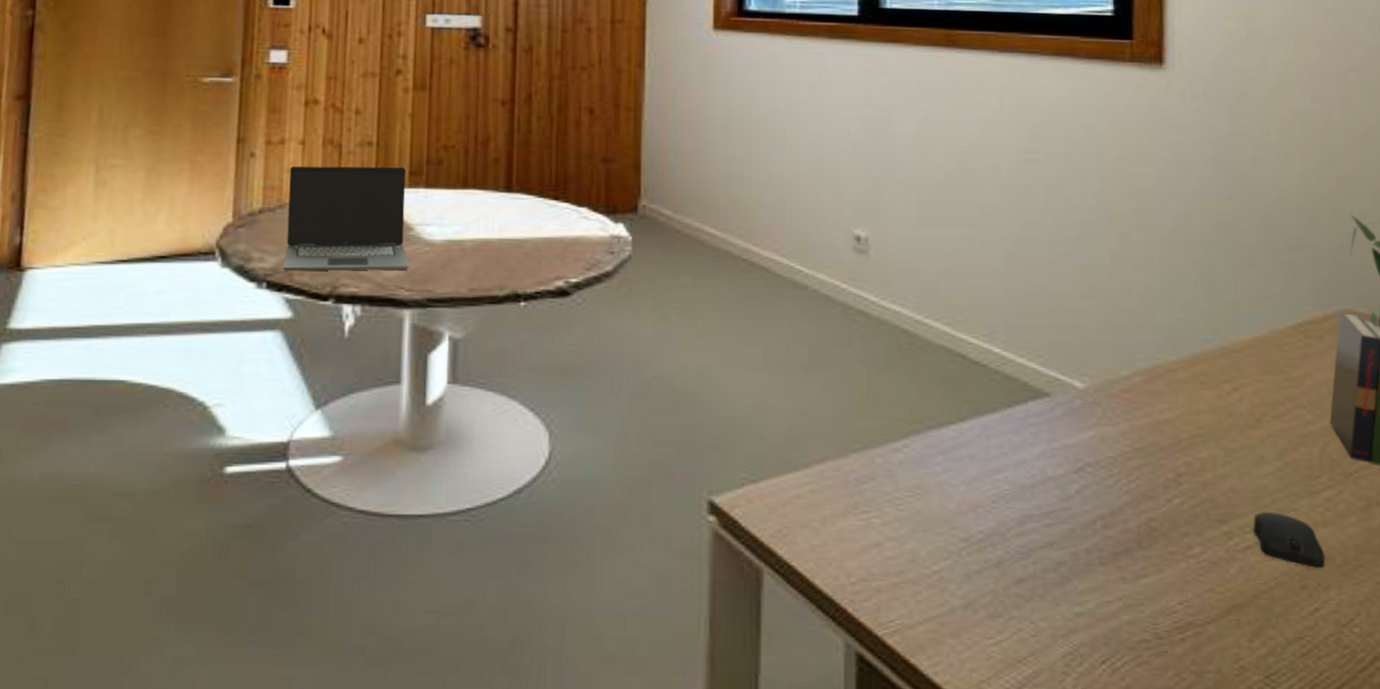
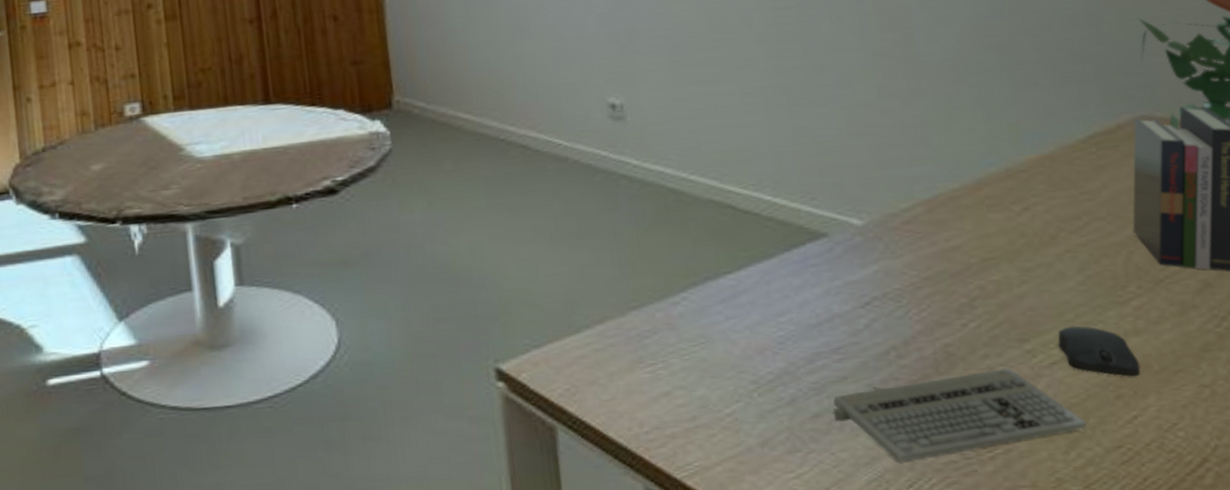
laptop: present [283,165,410,271] -> none [63,93,185,201]
computer keyboard: none [1037,547,1273,635] -> present [833,368,1088,461]

